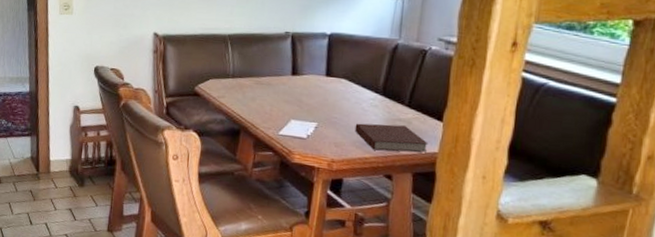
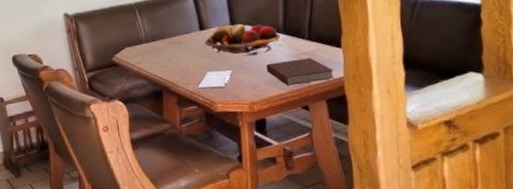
fruit basket: none [293,74,378,112] -> present [203,23,281,56]

